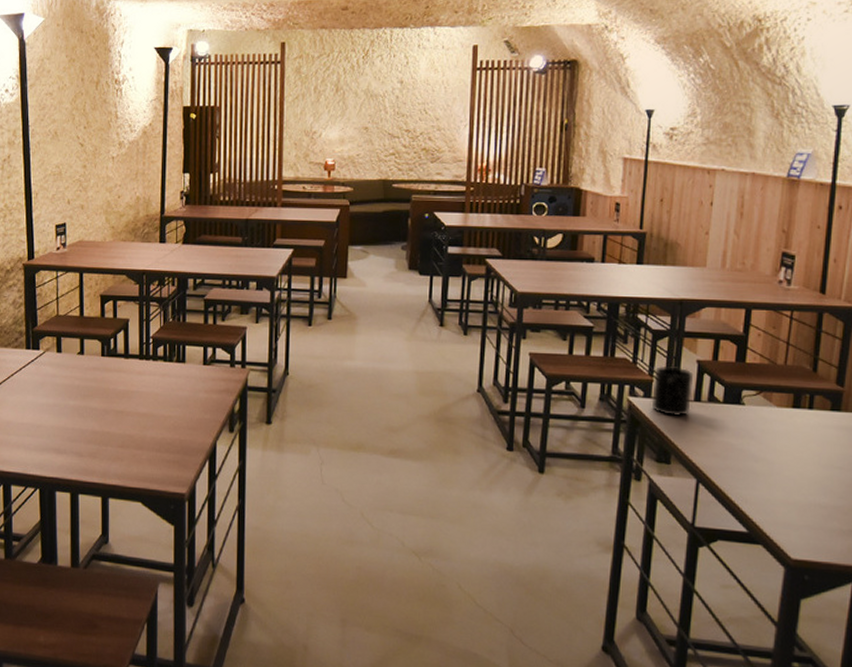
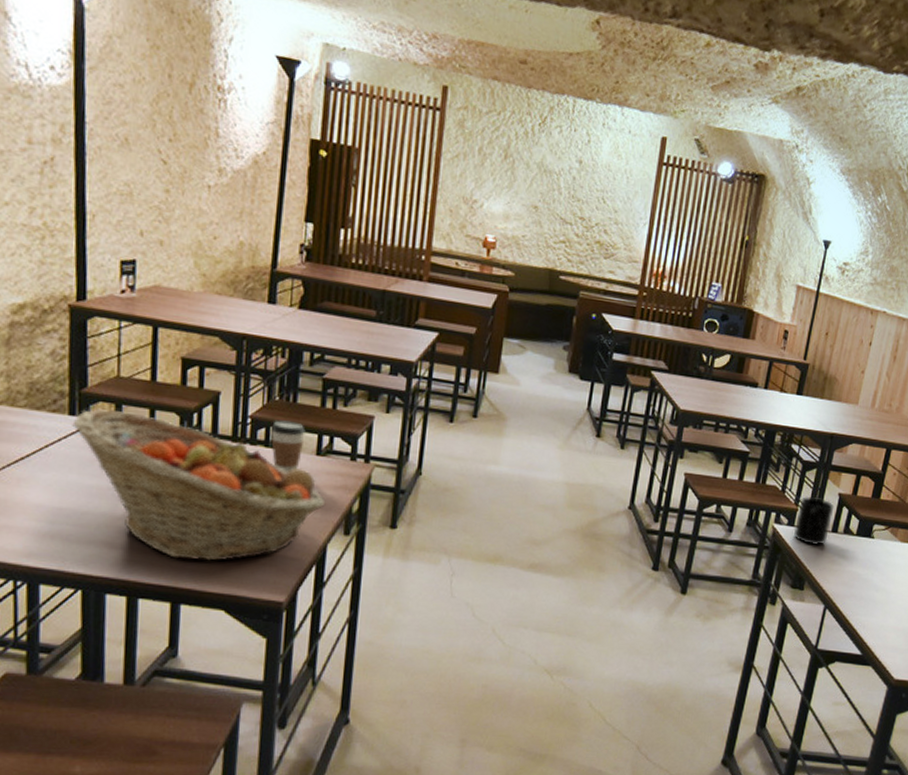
fruit basket: none [28,342,213,460] -> present [72,409,326,561]
coffee cup: none [167,338,194,382] -> present [270,420,306,474]

